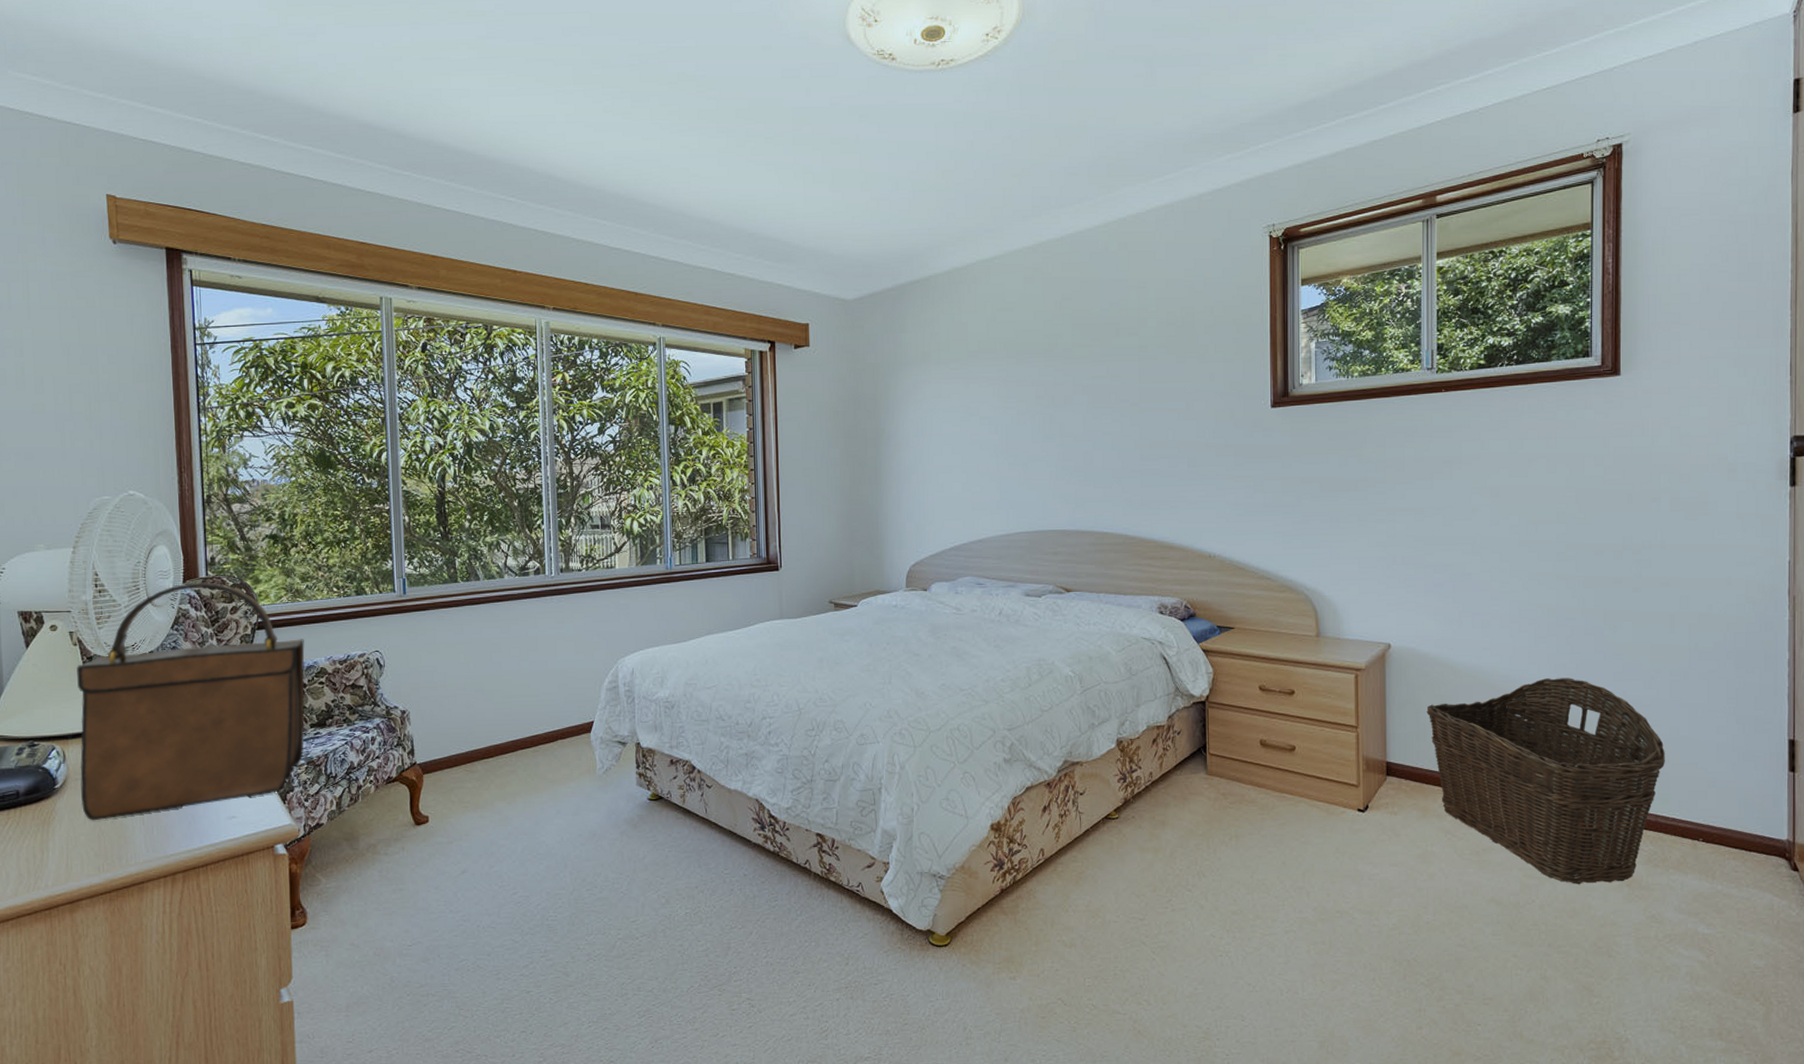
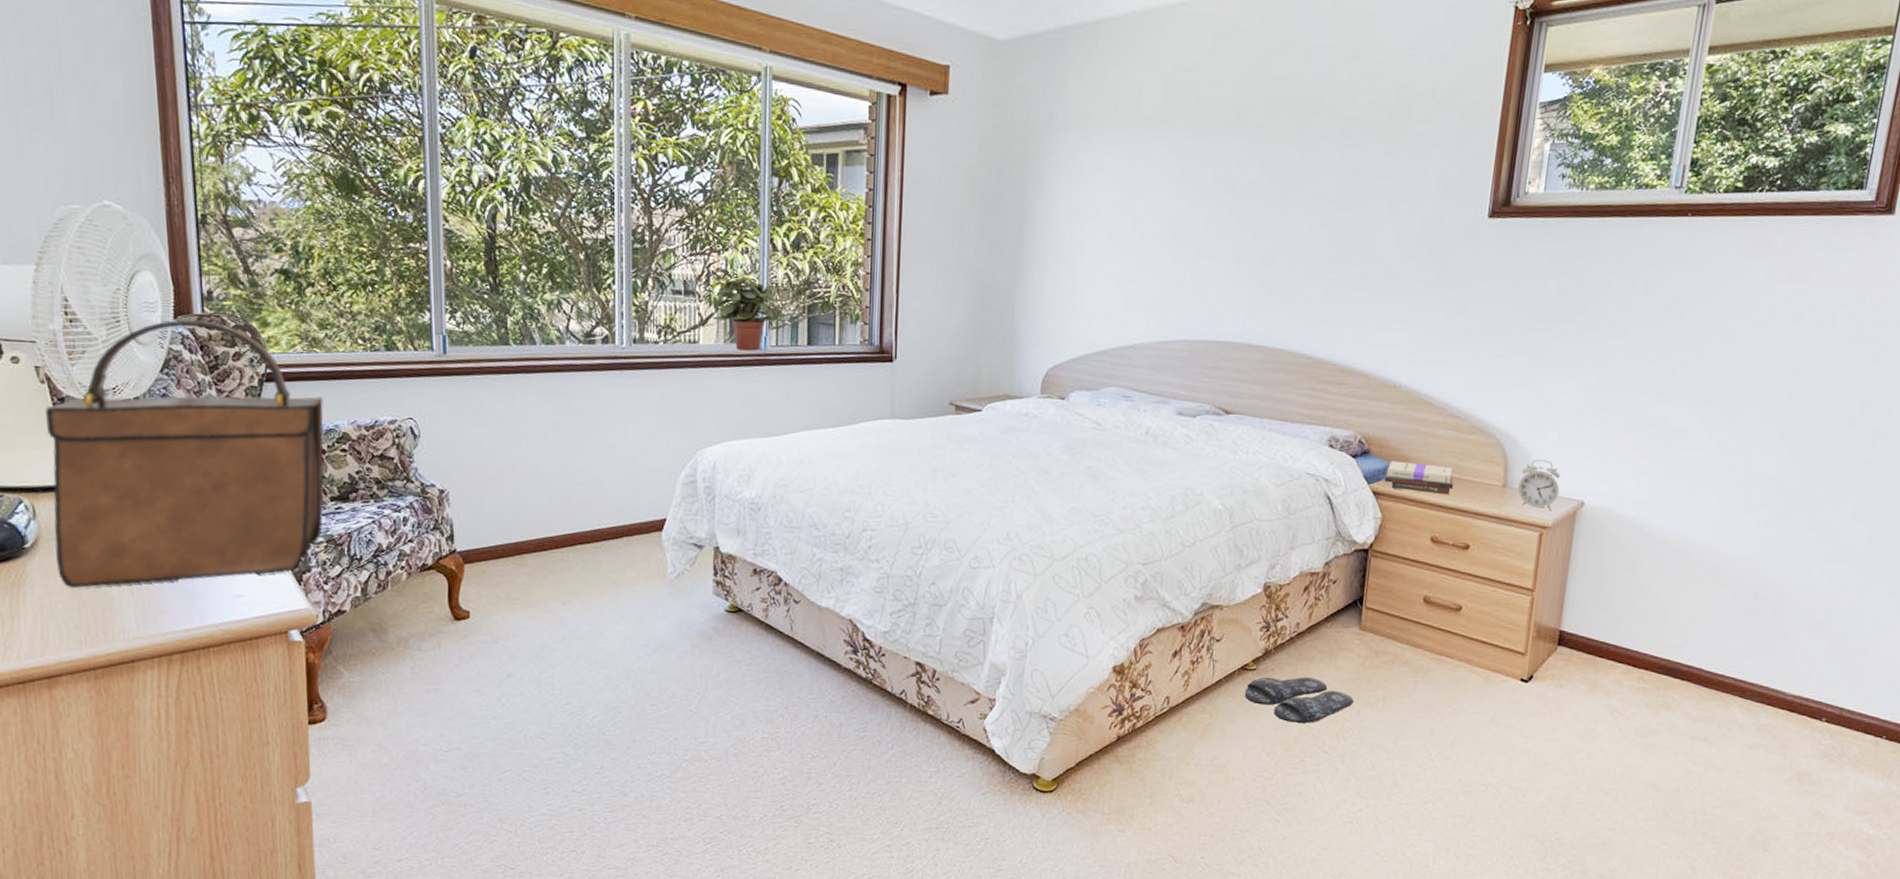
potted plant: none [626,509,685,571] -> present [713,277,784,351]
slippers: none [1110,822,1209,865] -> present [1244,677,1354,723]
books: none [1211,621,1273,648] -> present [1384,461,1454,495]
alarm clock: none [1329,610,1367,654] -> present [1517,459,1561,510]
wicker basket: present [1426,678,1665,884] -> none [1612,553,1864,775]

